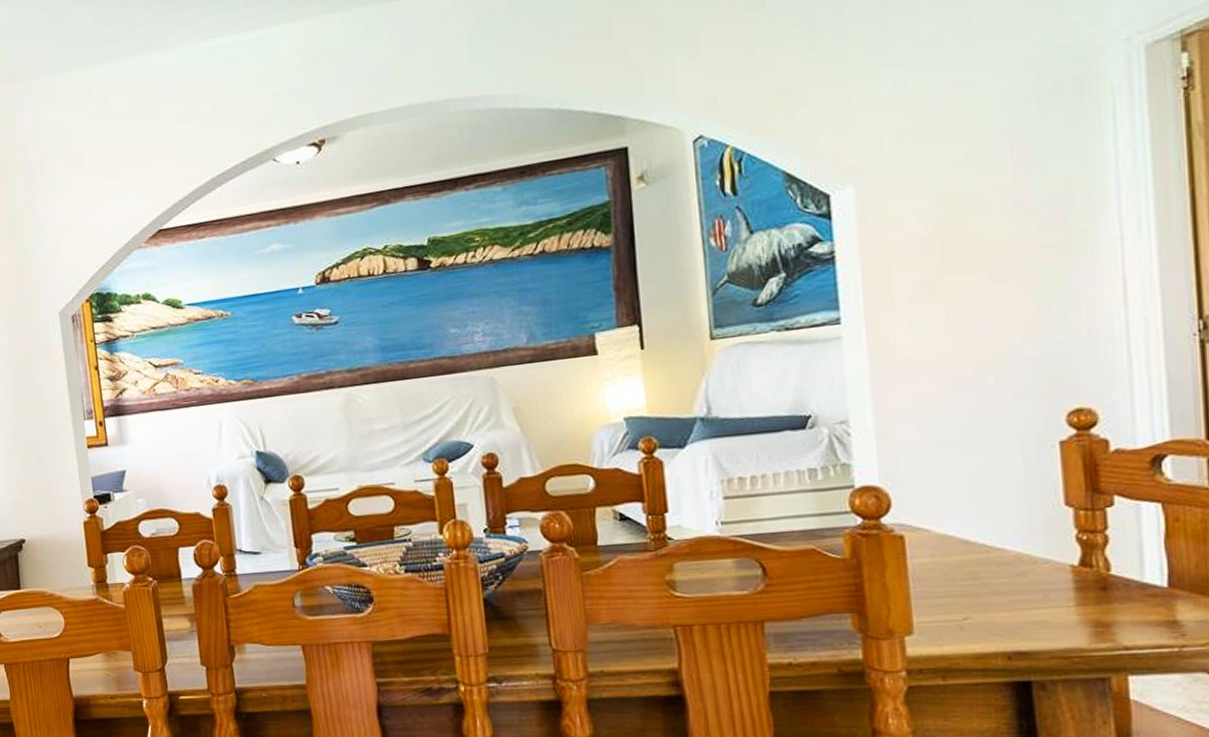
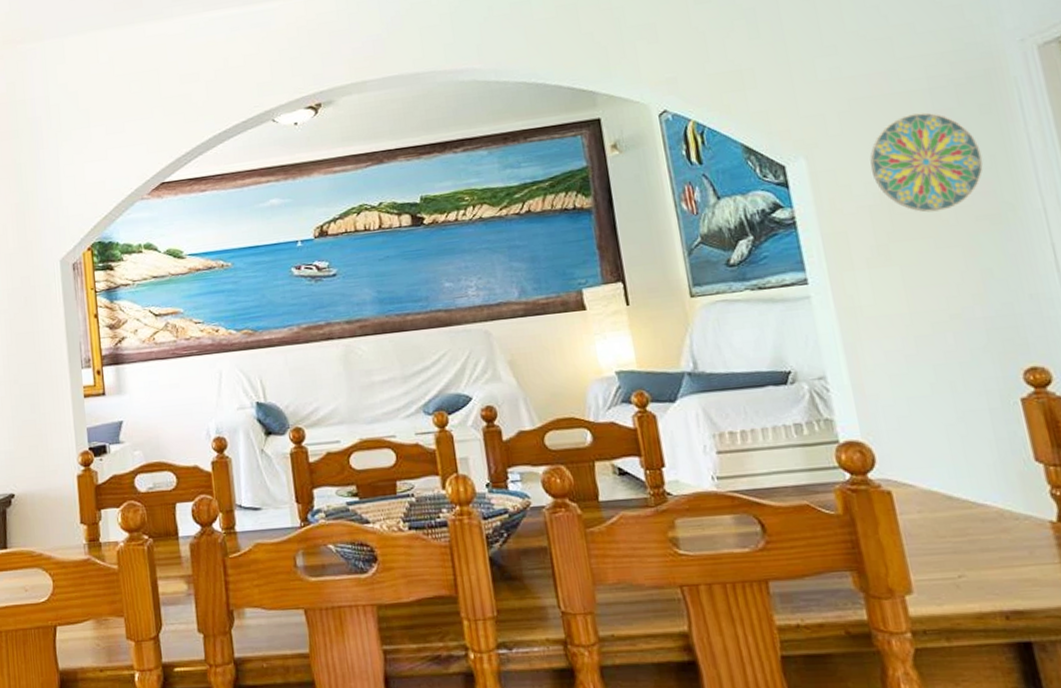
decorative plate: none [927,129,1059,243] -> present [870,112,983,213]

